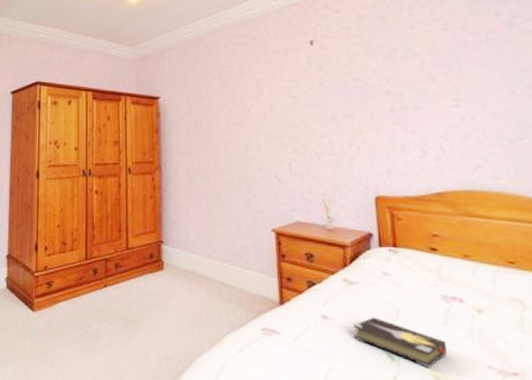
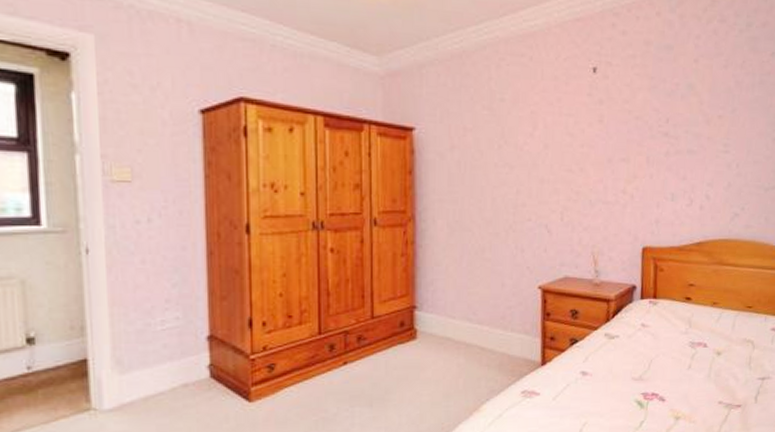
hardback book: present [353,317,447,368] -> none [609,368,688,410]

